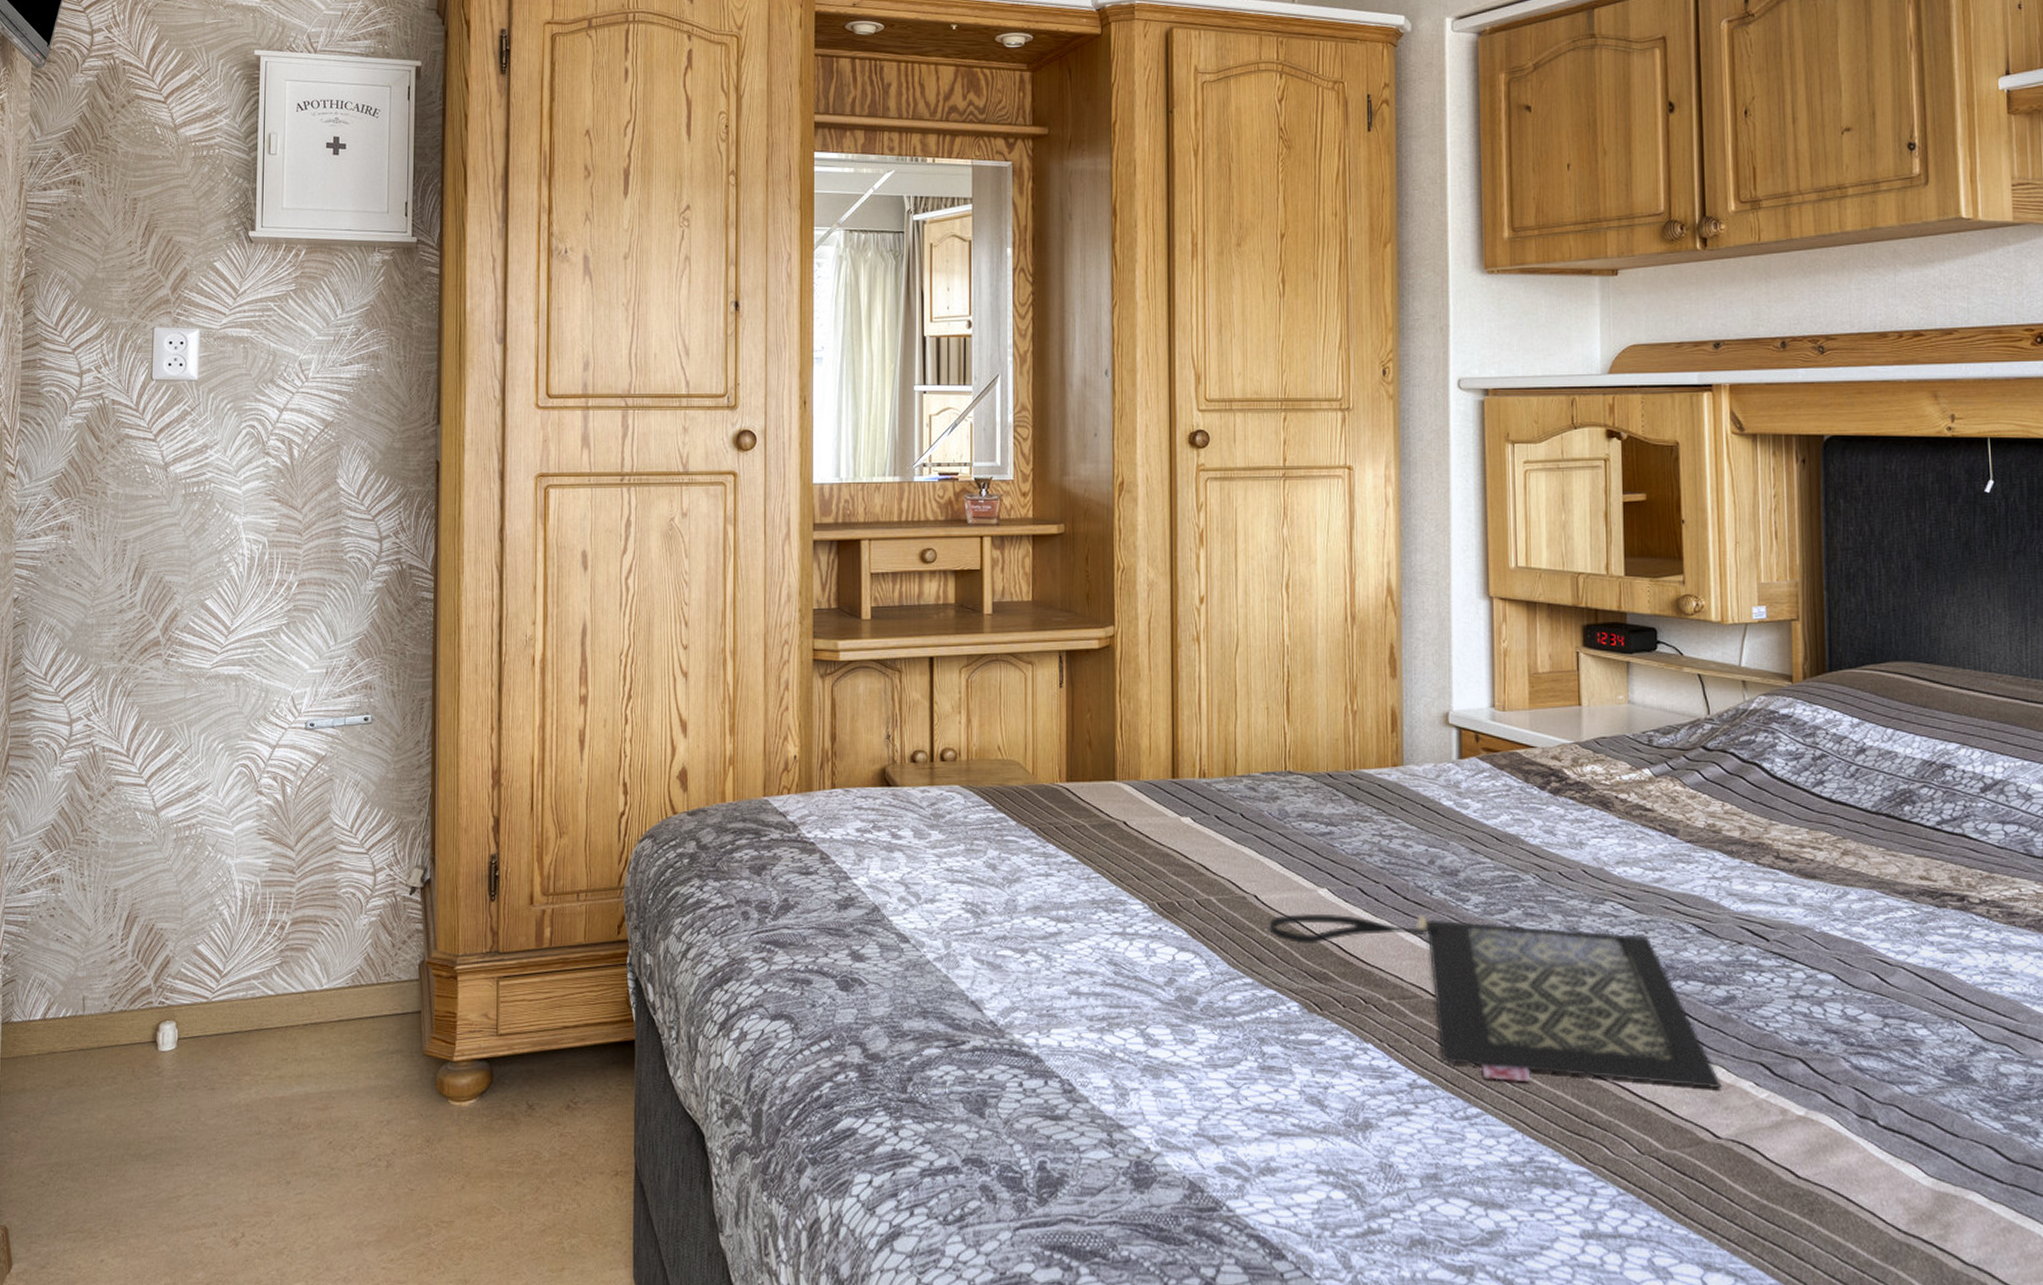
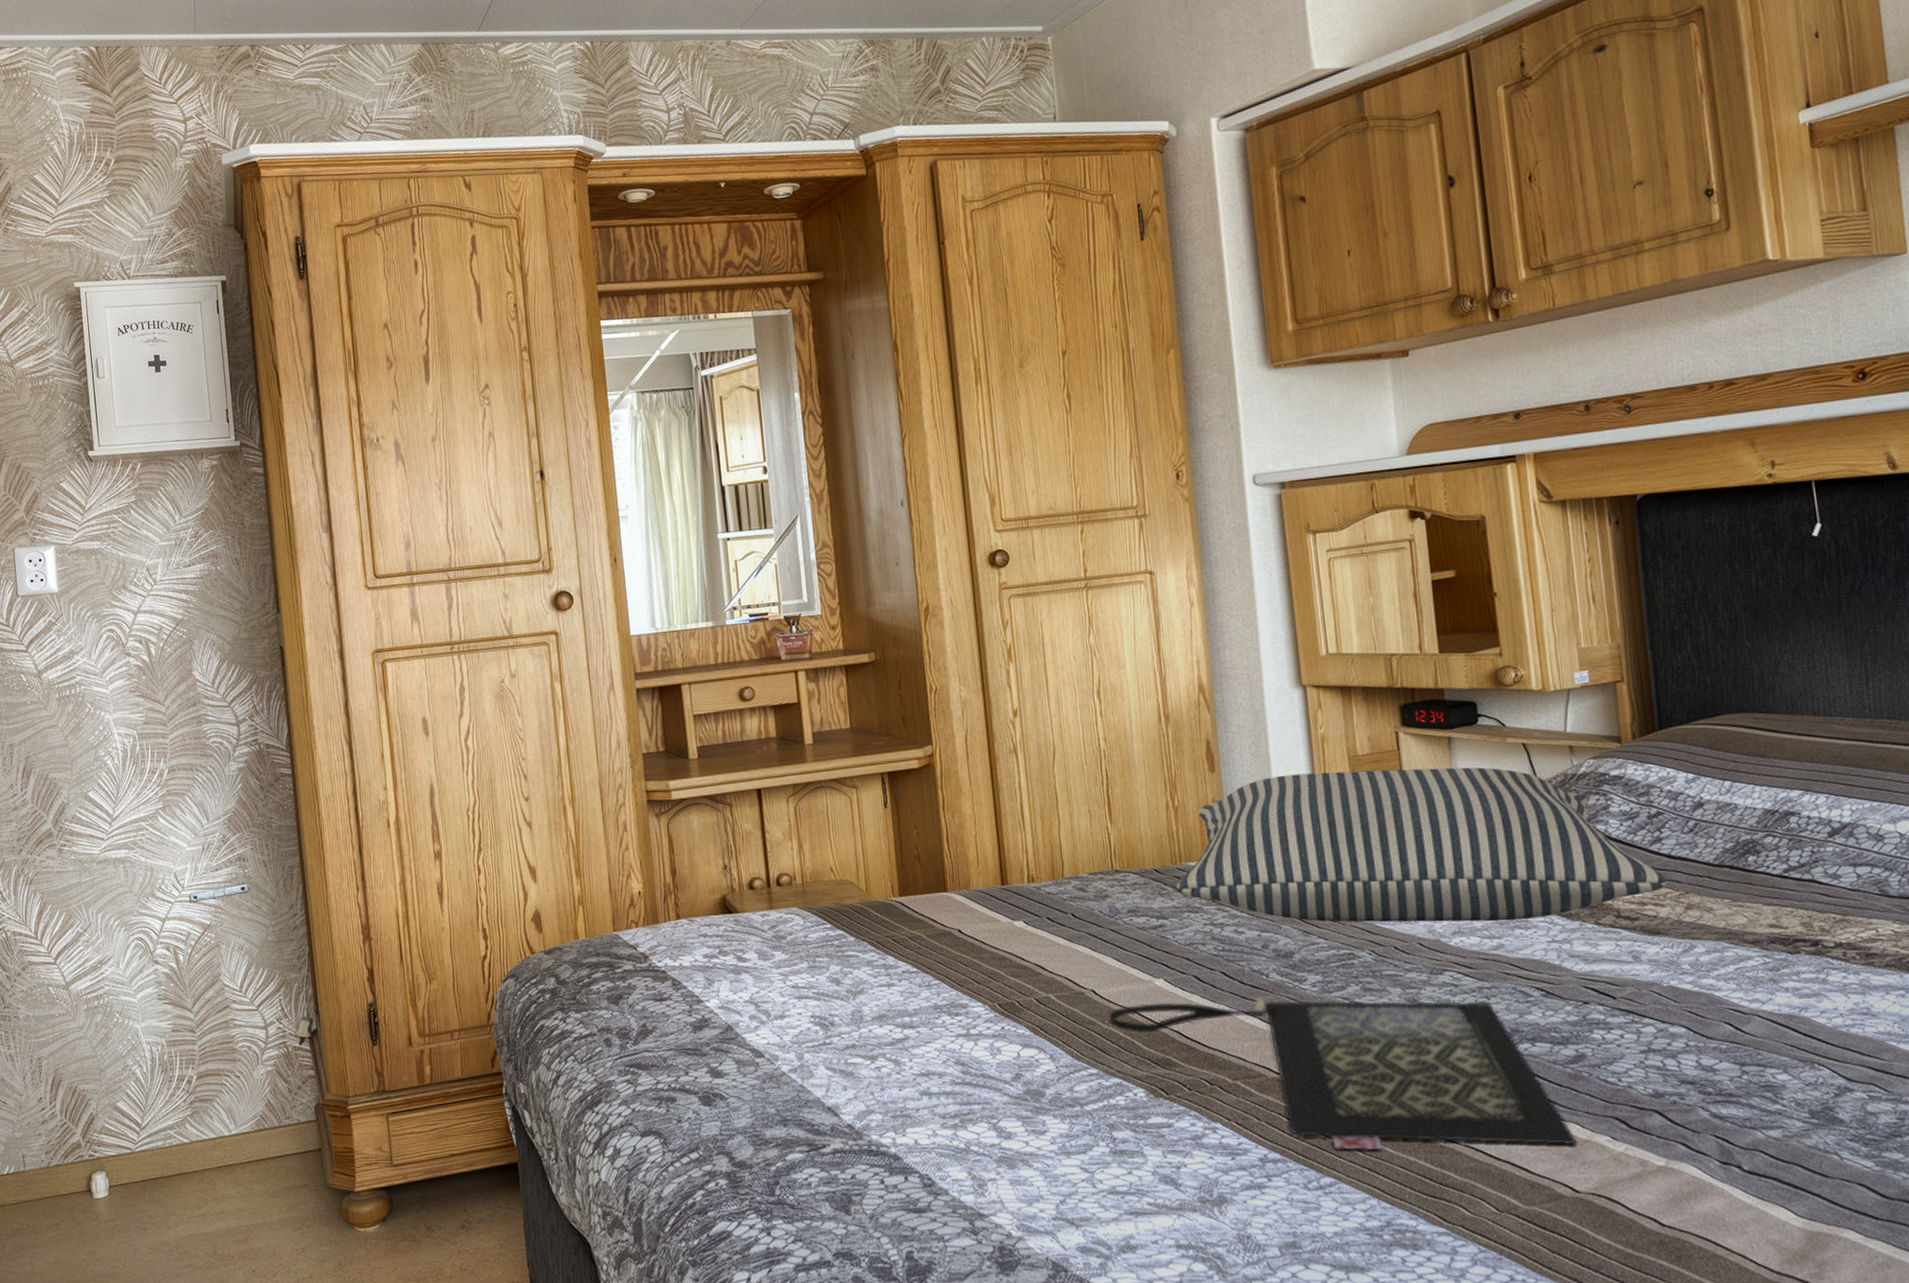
pillow: none [1348,687,1827,854] -> present [1176,767,1668,922]

